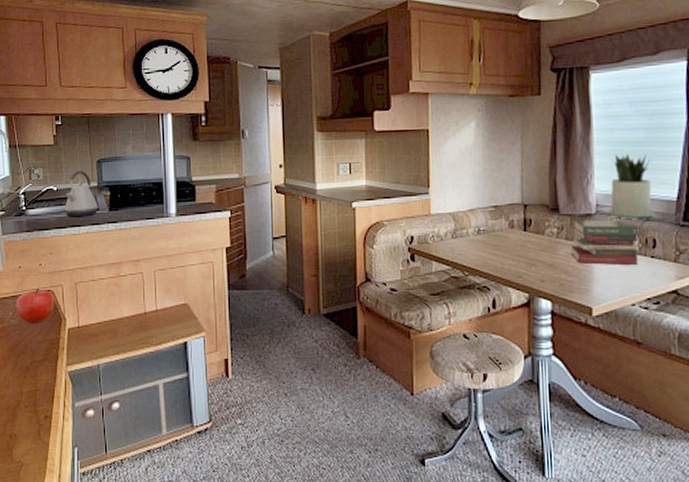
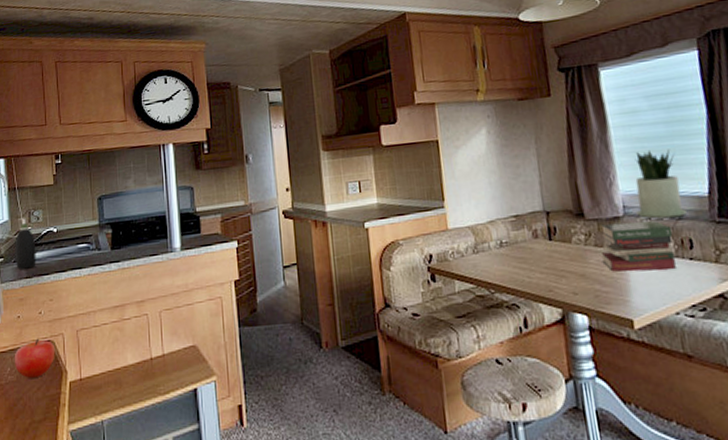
soap dispenser: none [16,175,37,223] -> present [15,218,36,269]
kettle: present [64,170,98,218] -> none [64,209,100,260]

